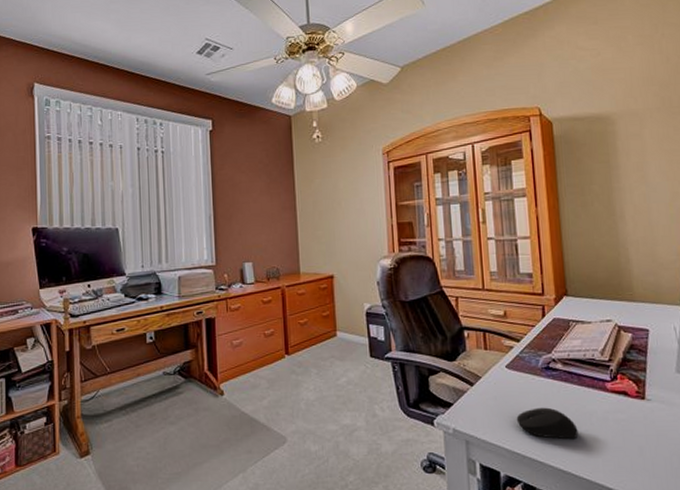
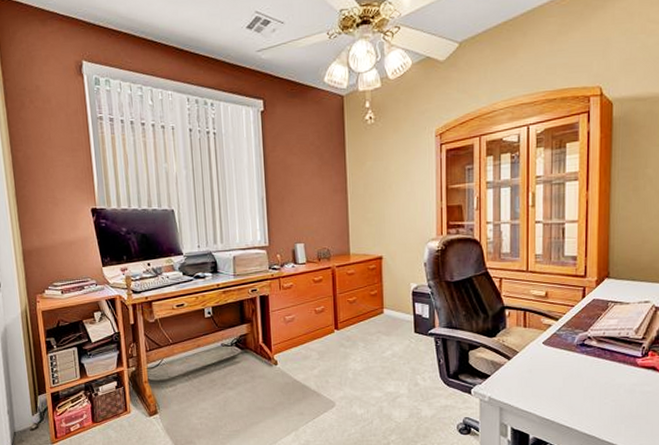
computer mouse: present [516,407,579,440] -> none [548,380,606,408]

